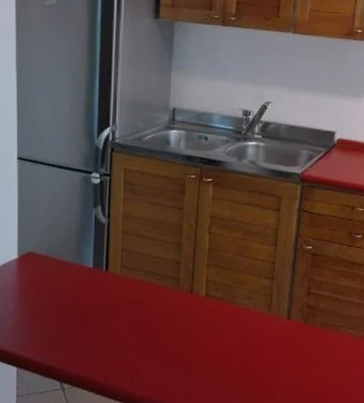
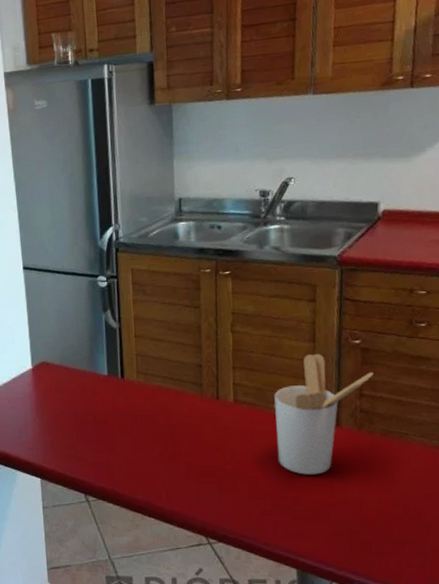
utensil holder: none [238,256,320,361] -> present [274,353,374,475]

